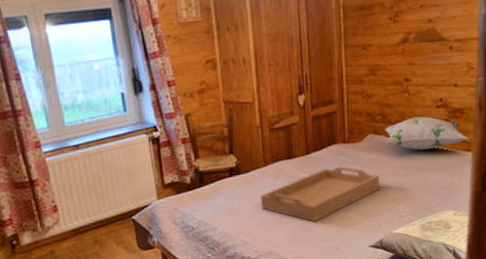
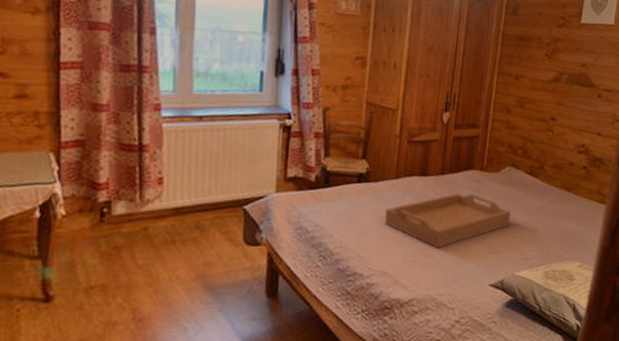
decorative pillow: present [385,116,470,151] -> none [522,158,605,194]

